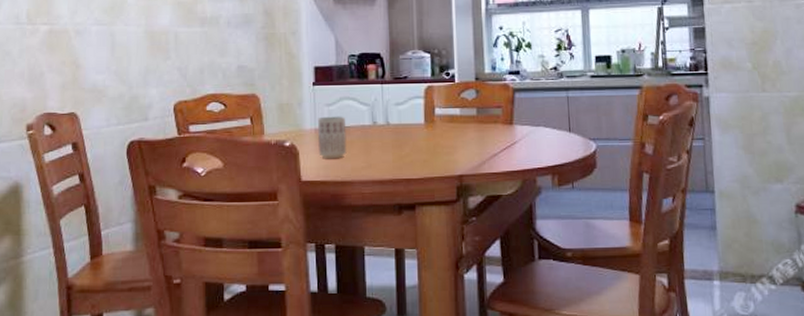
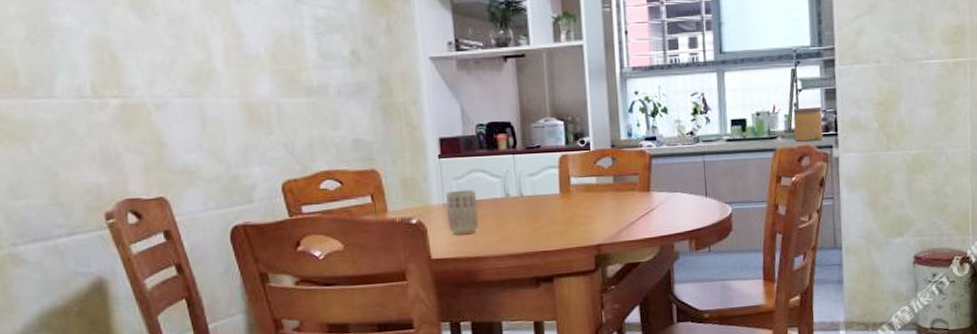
jar: none [660,45,693,80] -> present [793,106,824,142]

